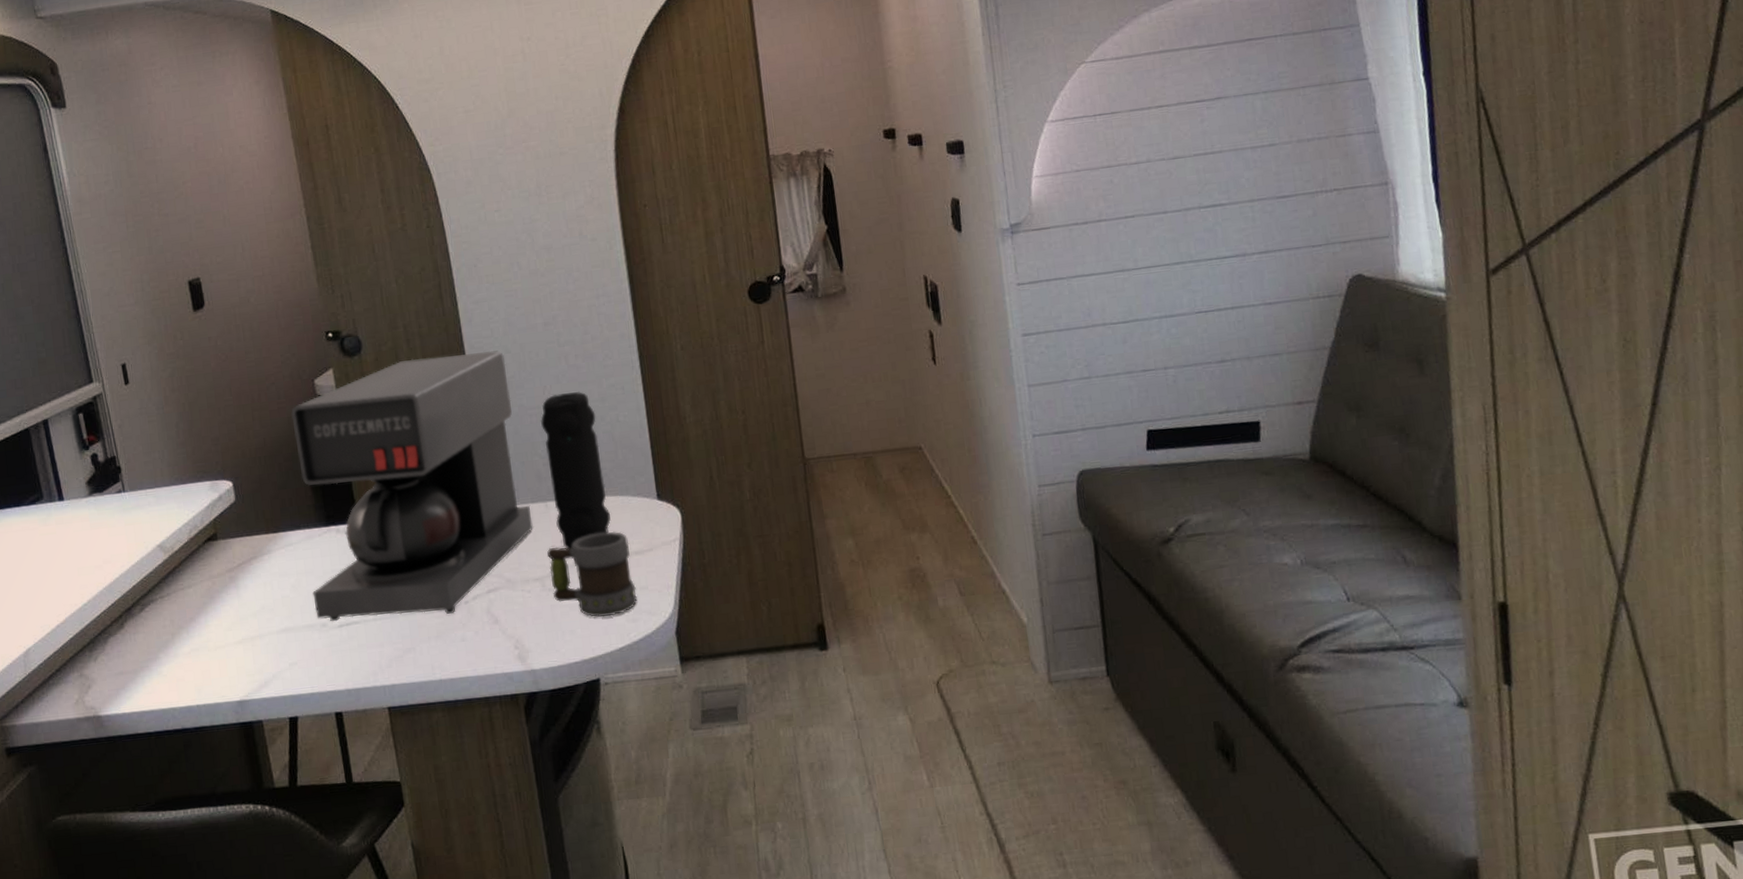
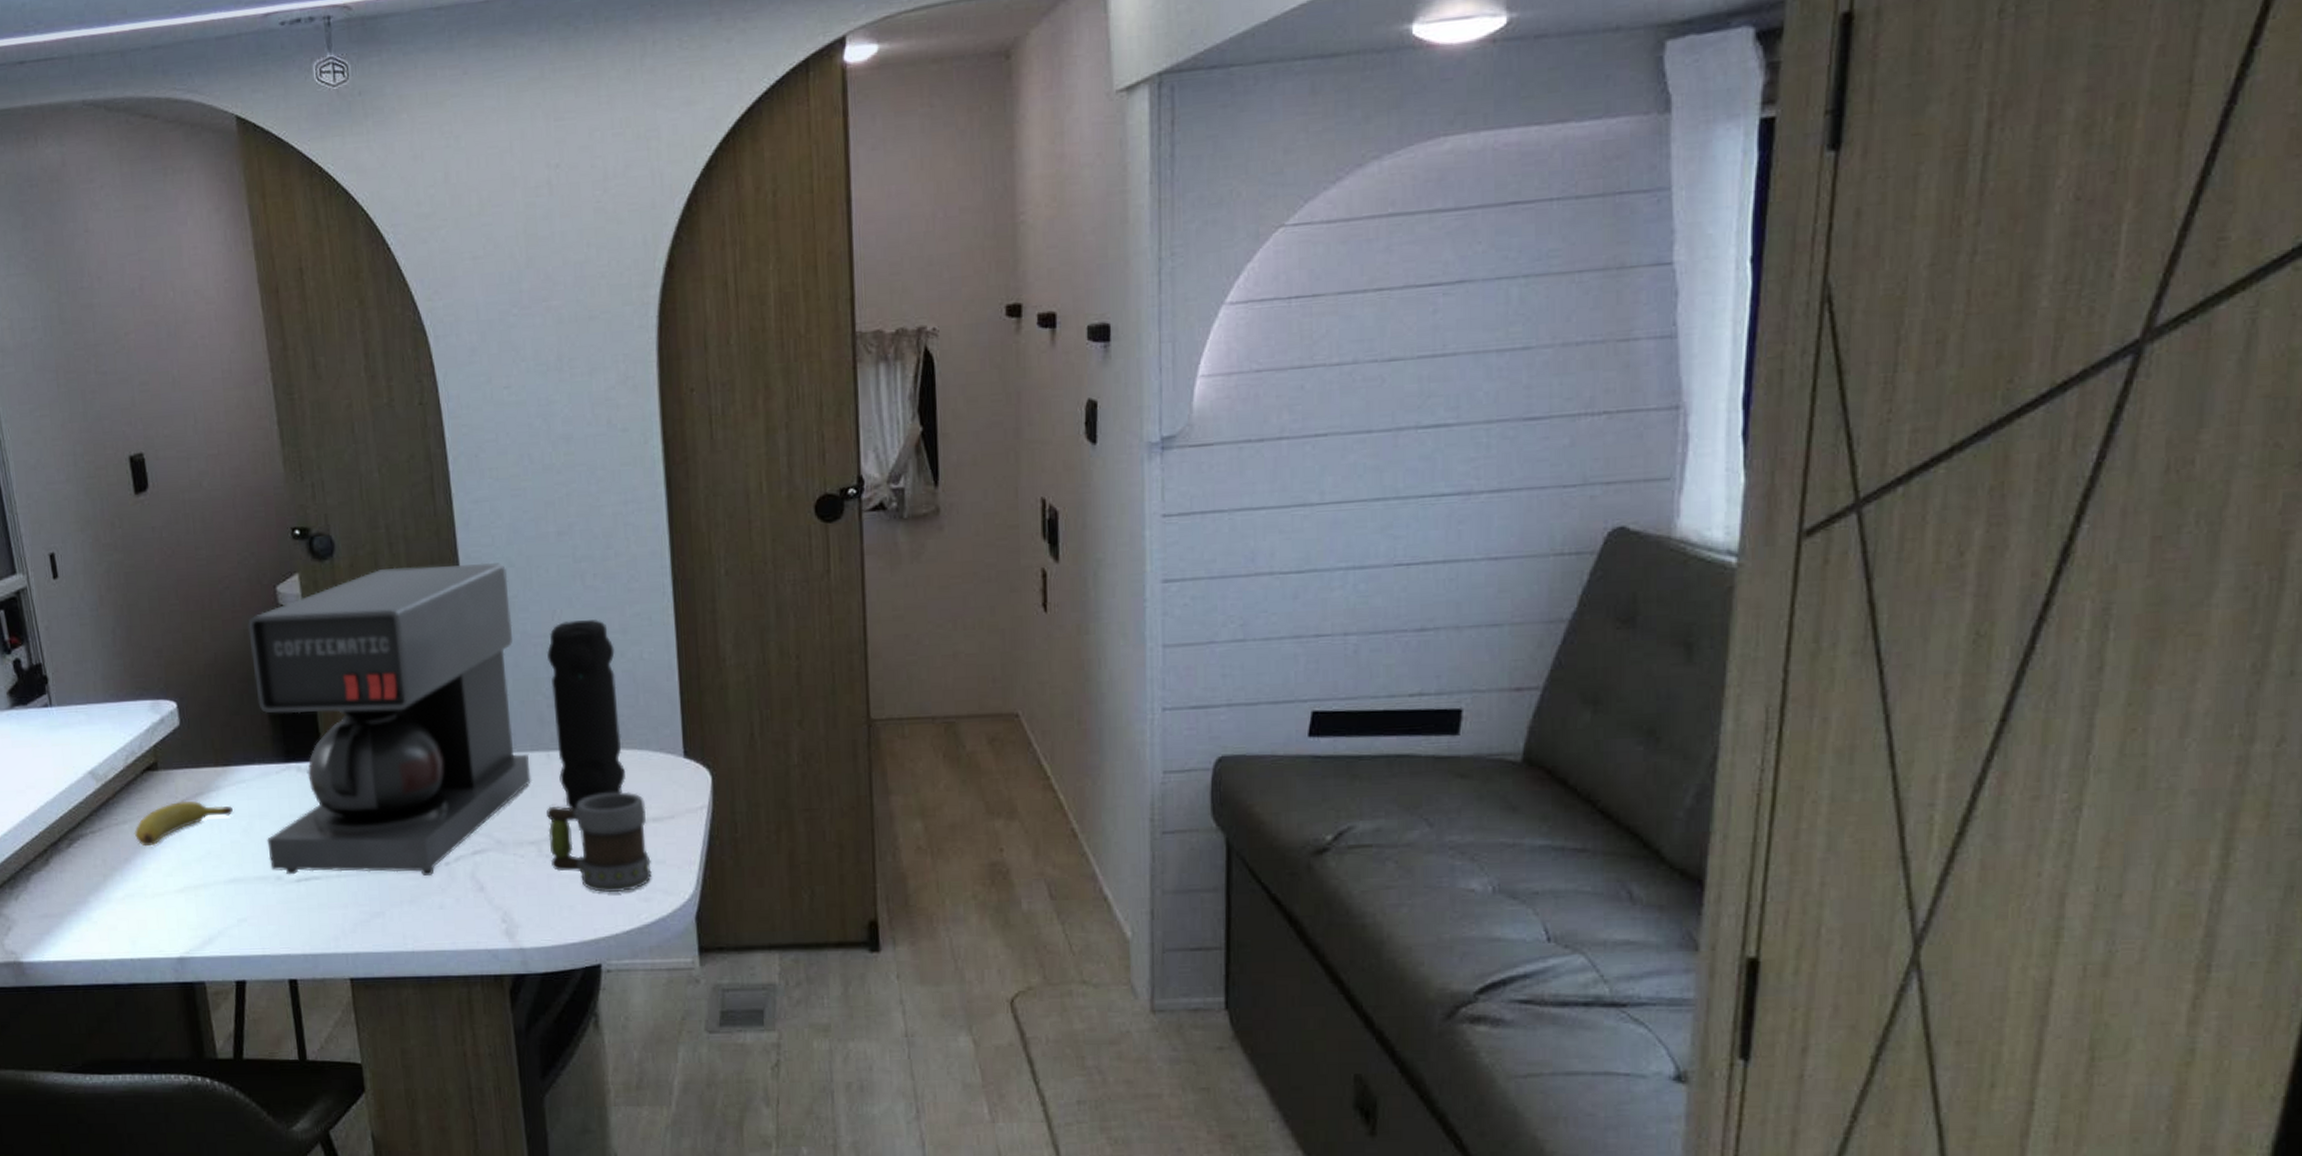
banana: none [197,564,283,607] -> present [134,801,233,847]

